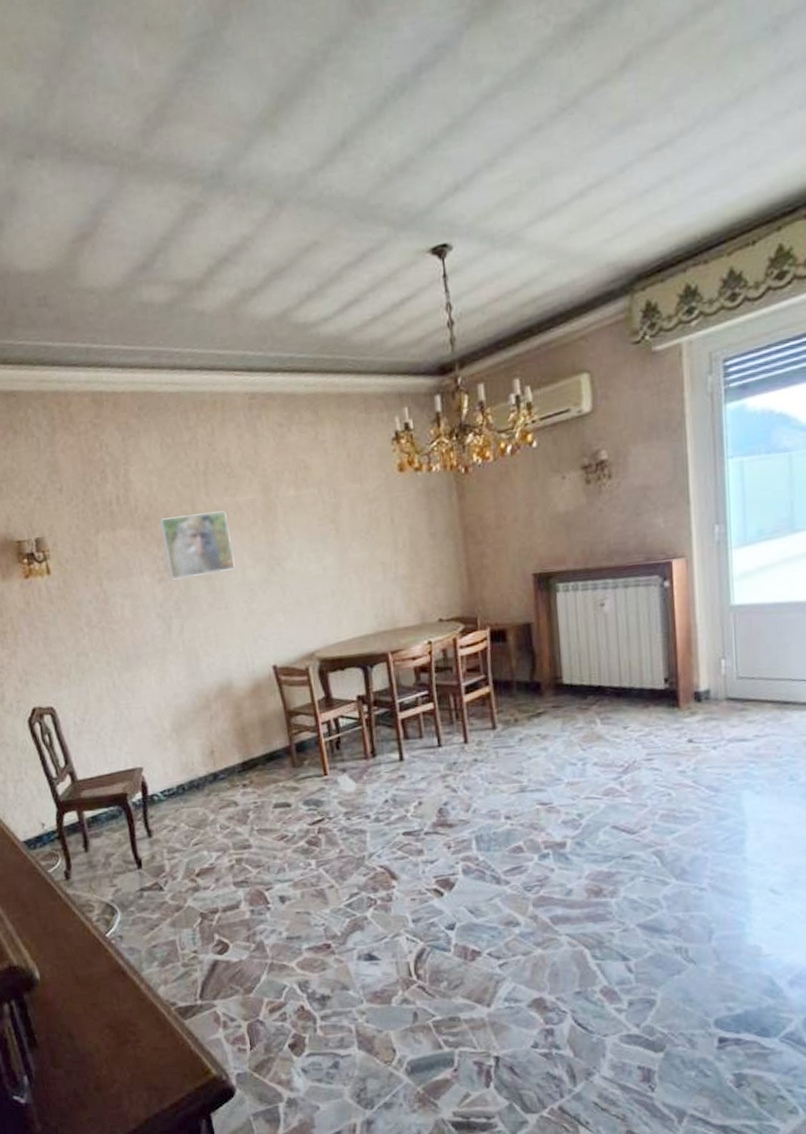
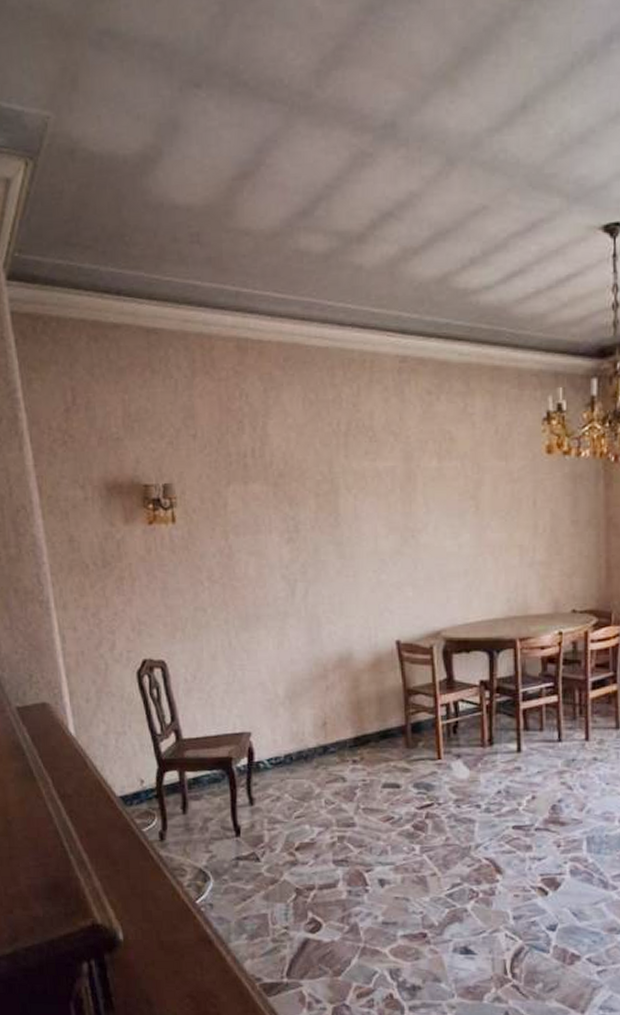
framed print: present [159,510,235,580] -> none [294,475,367,542]

